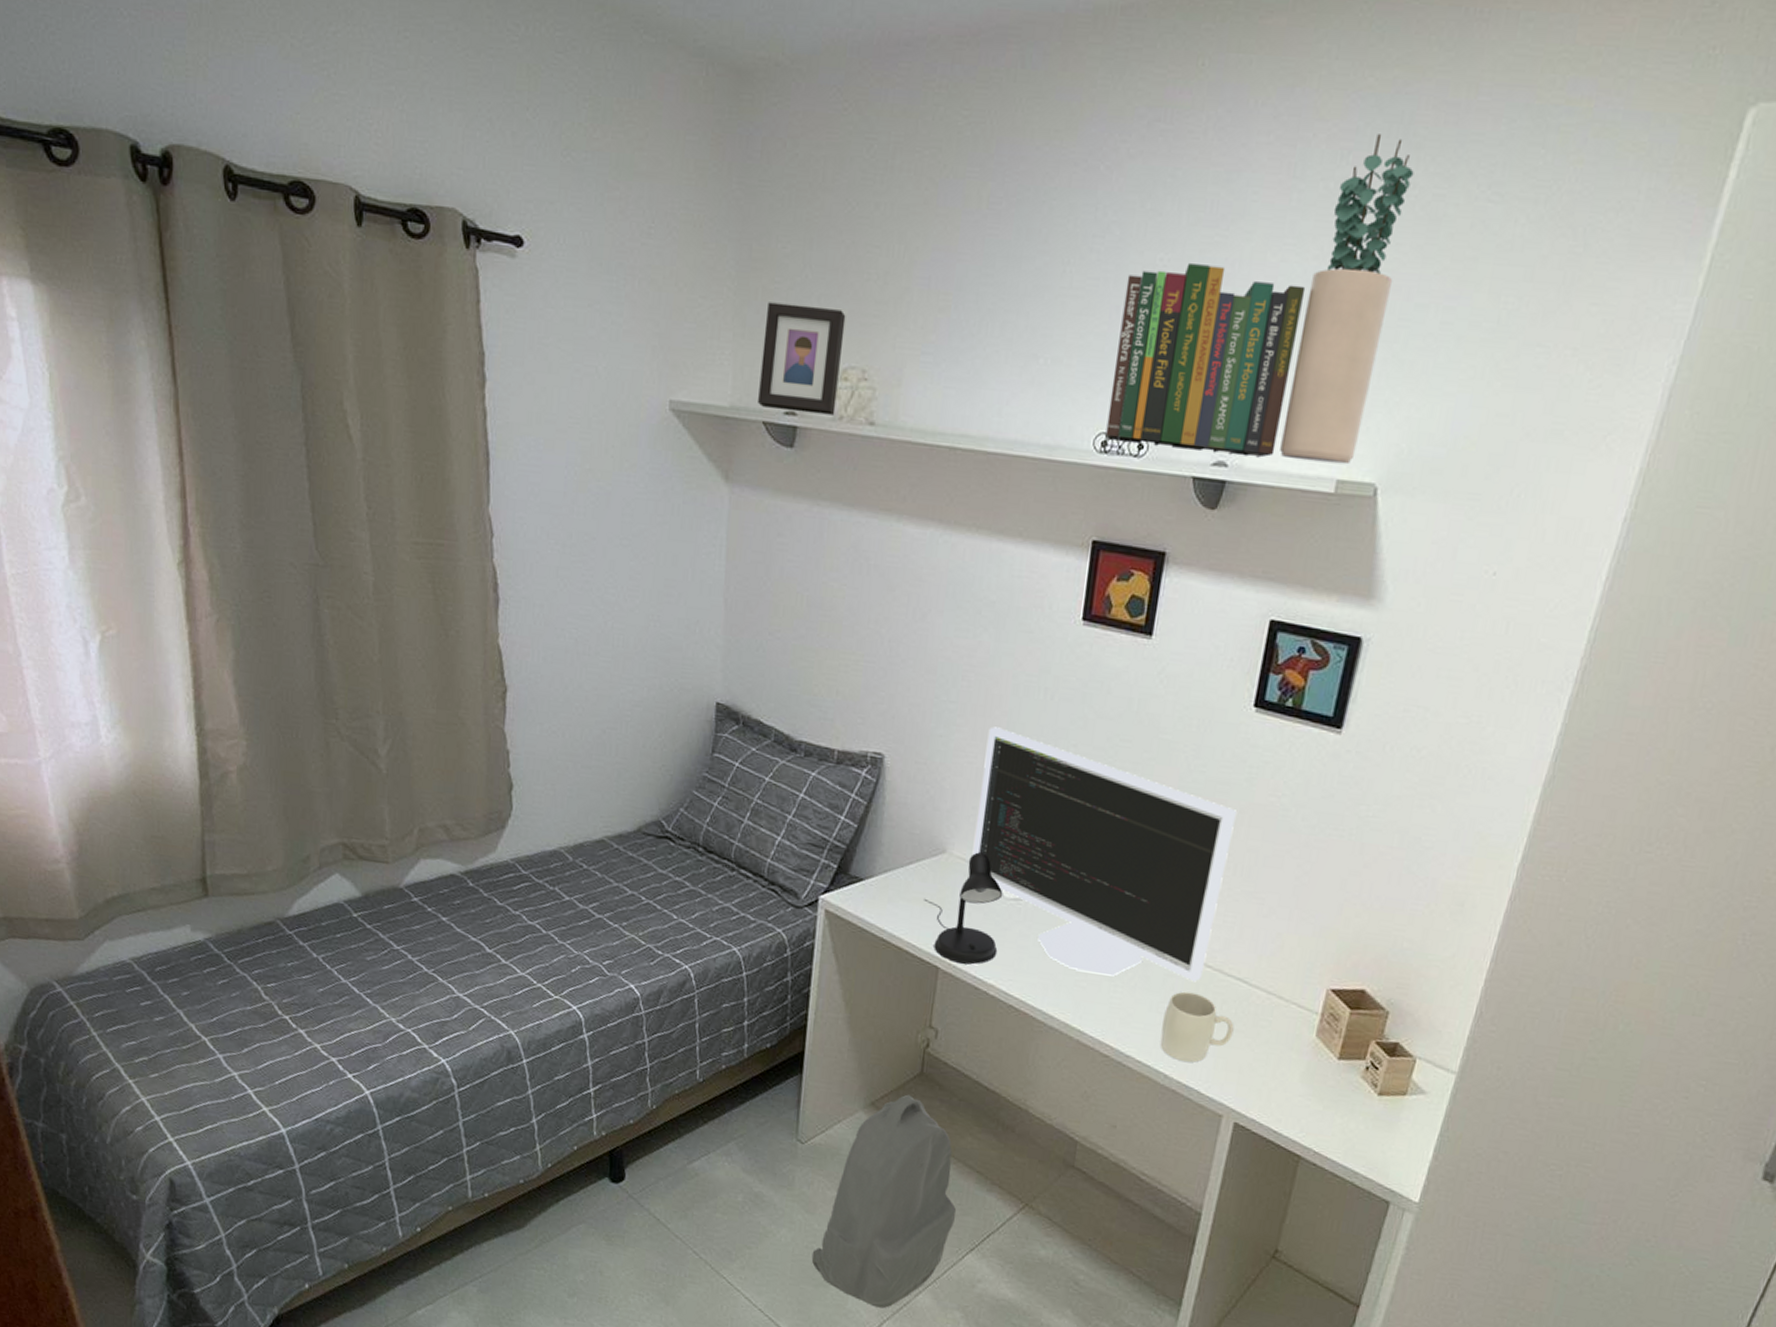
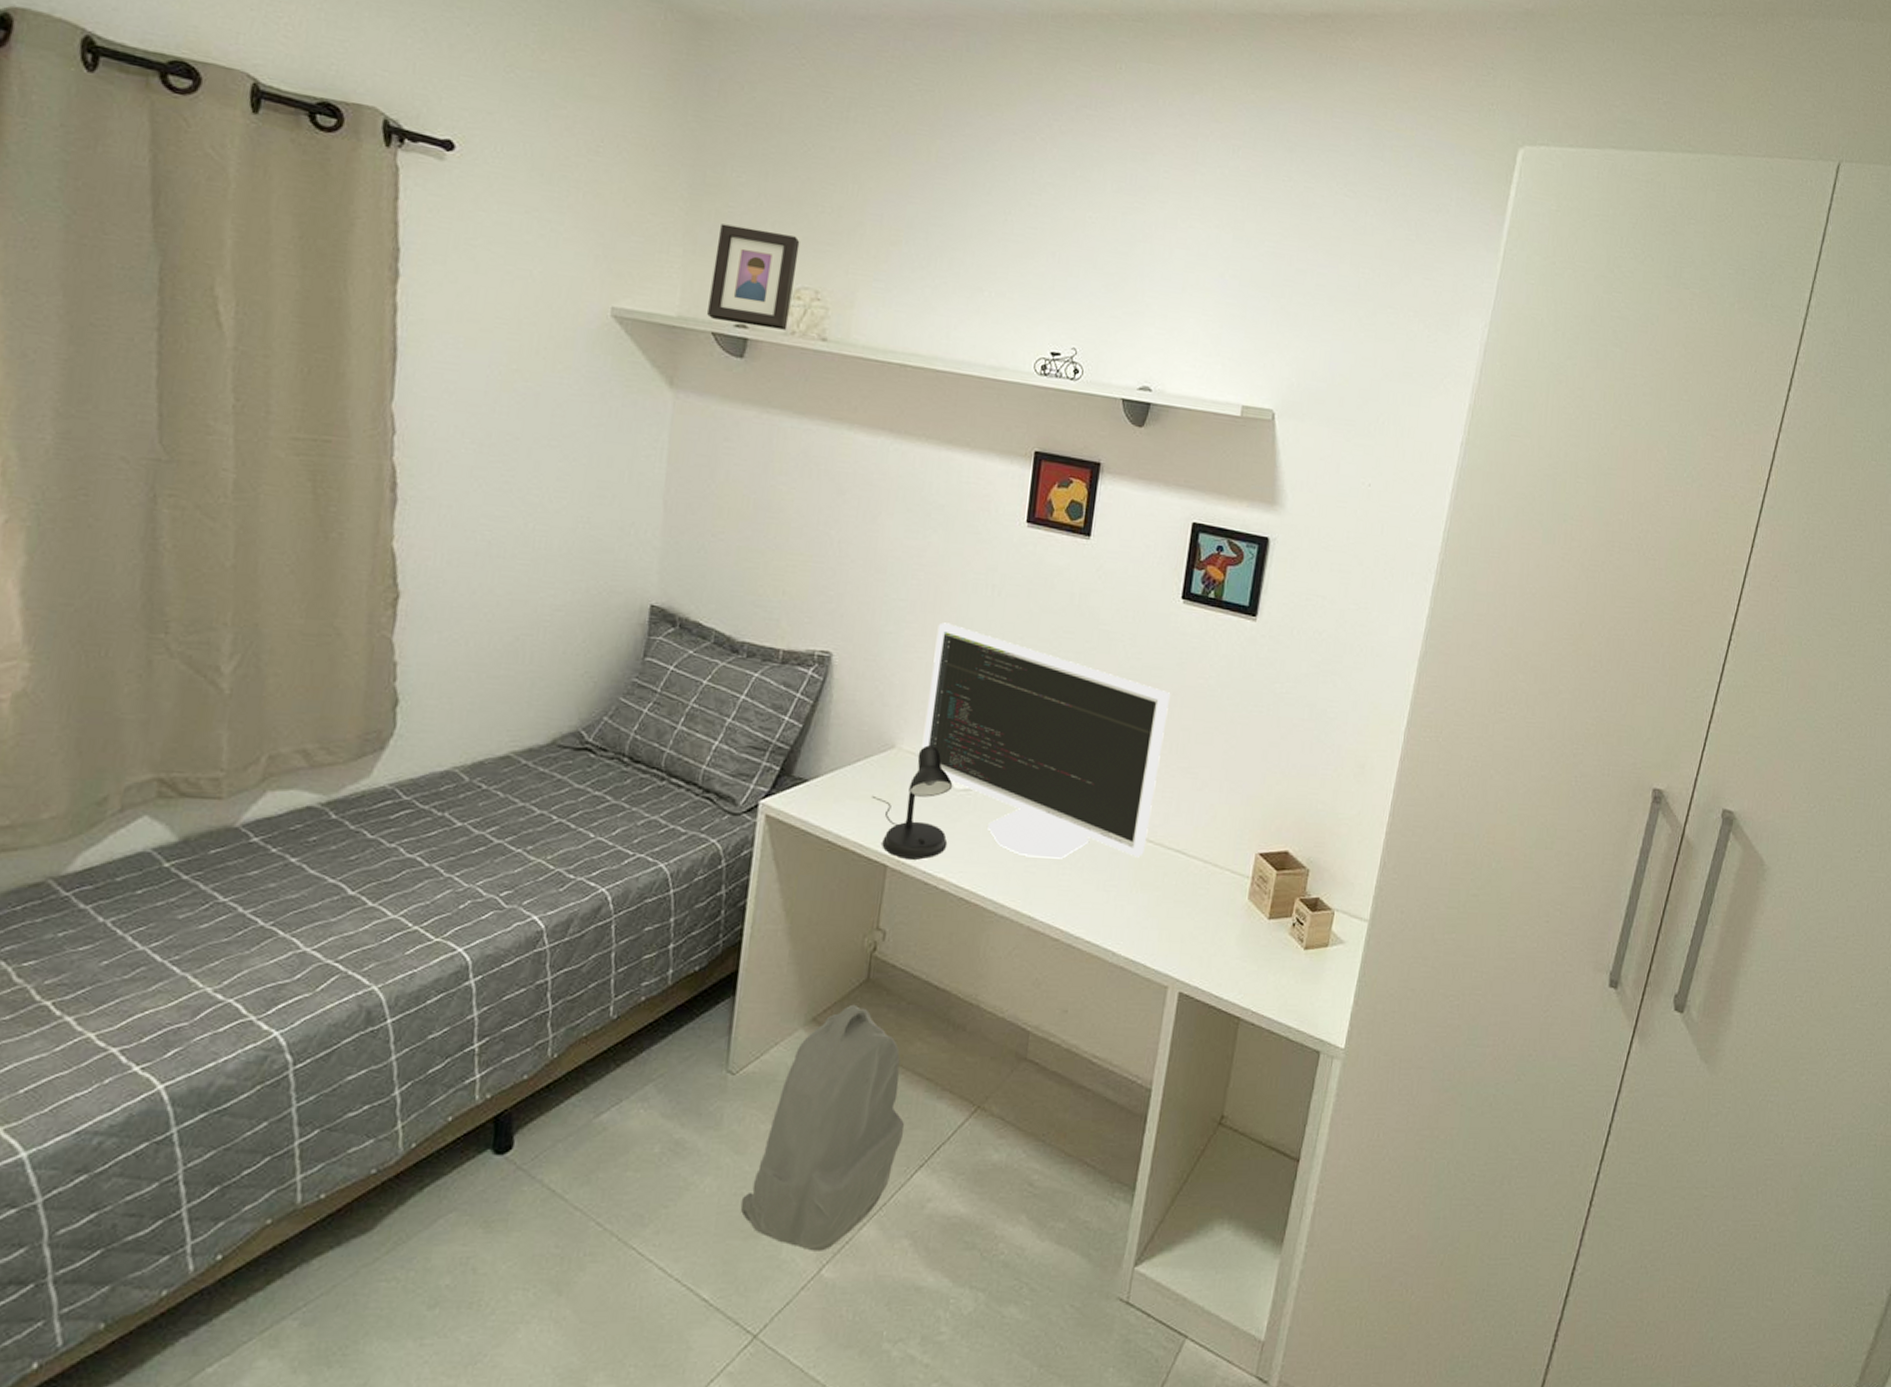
books: present [1105,264,1306,458] -> none [1044,223,1210,385]
mug: present [1160,991,1234,1063] -> none [1107,867,1176,938]
vase: present [1280,134,1414,465] -> none [1195,137,1289,393]

